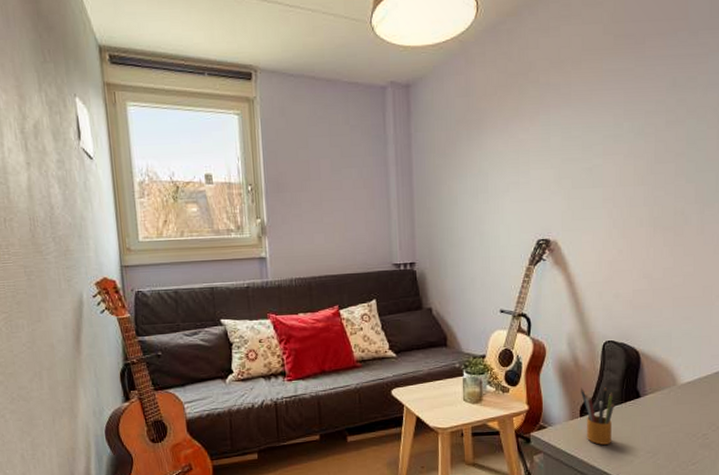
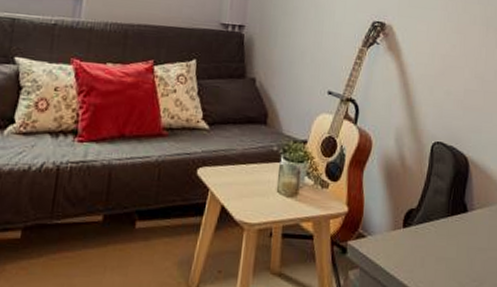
pencil box: present [581,387,614,445] -> none [405,192,440,266]

